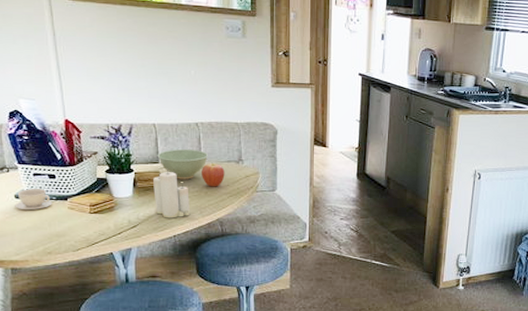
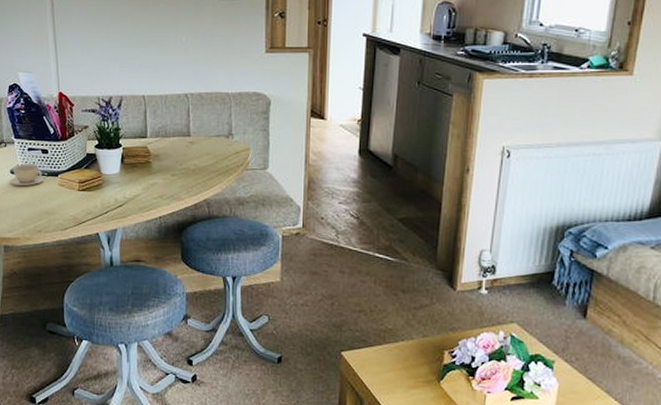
candle: present [153,168,191,218] -> none [141,143,177,198]
bowl: present [157,148,208,180] -> none [145,122,197,156]
fruit: present [202,162,225,187] -> none [190,137,214,164]

